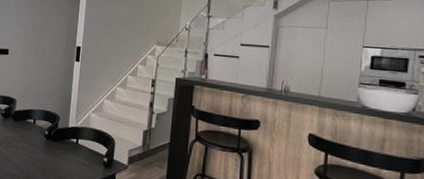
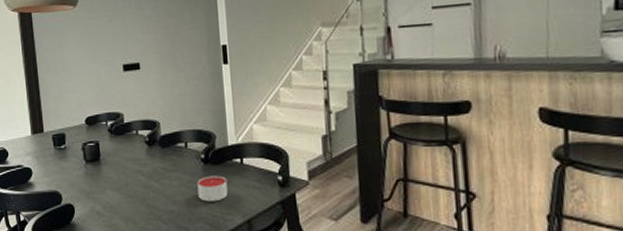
candle: none [37,149,63,172] -> present [197,175,228,202]

